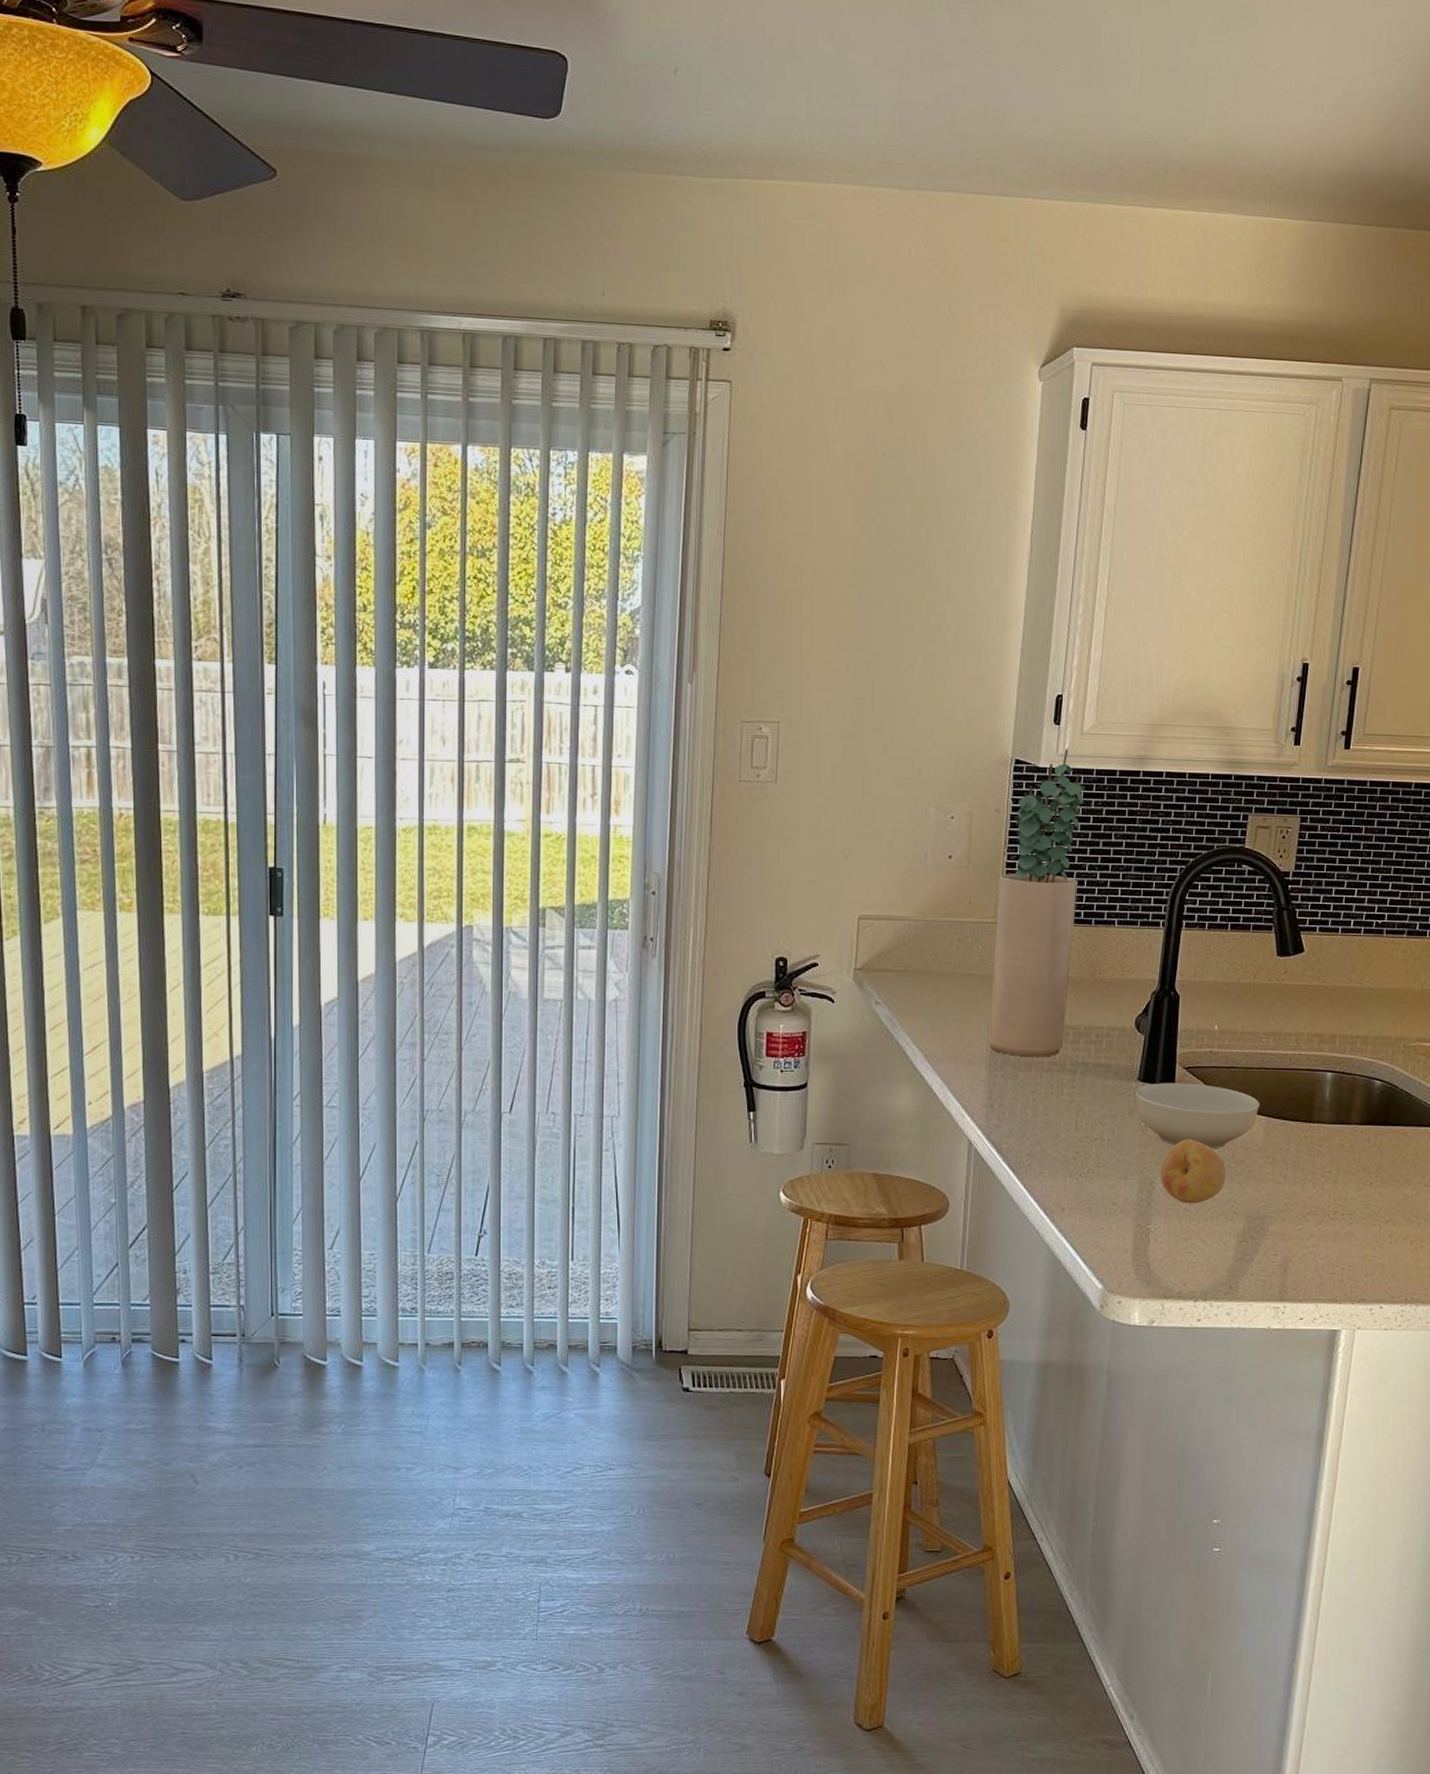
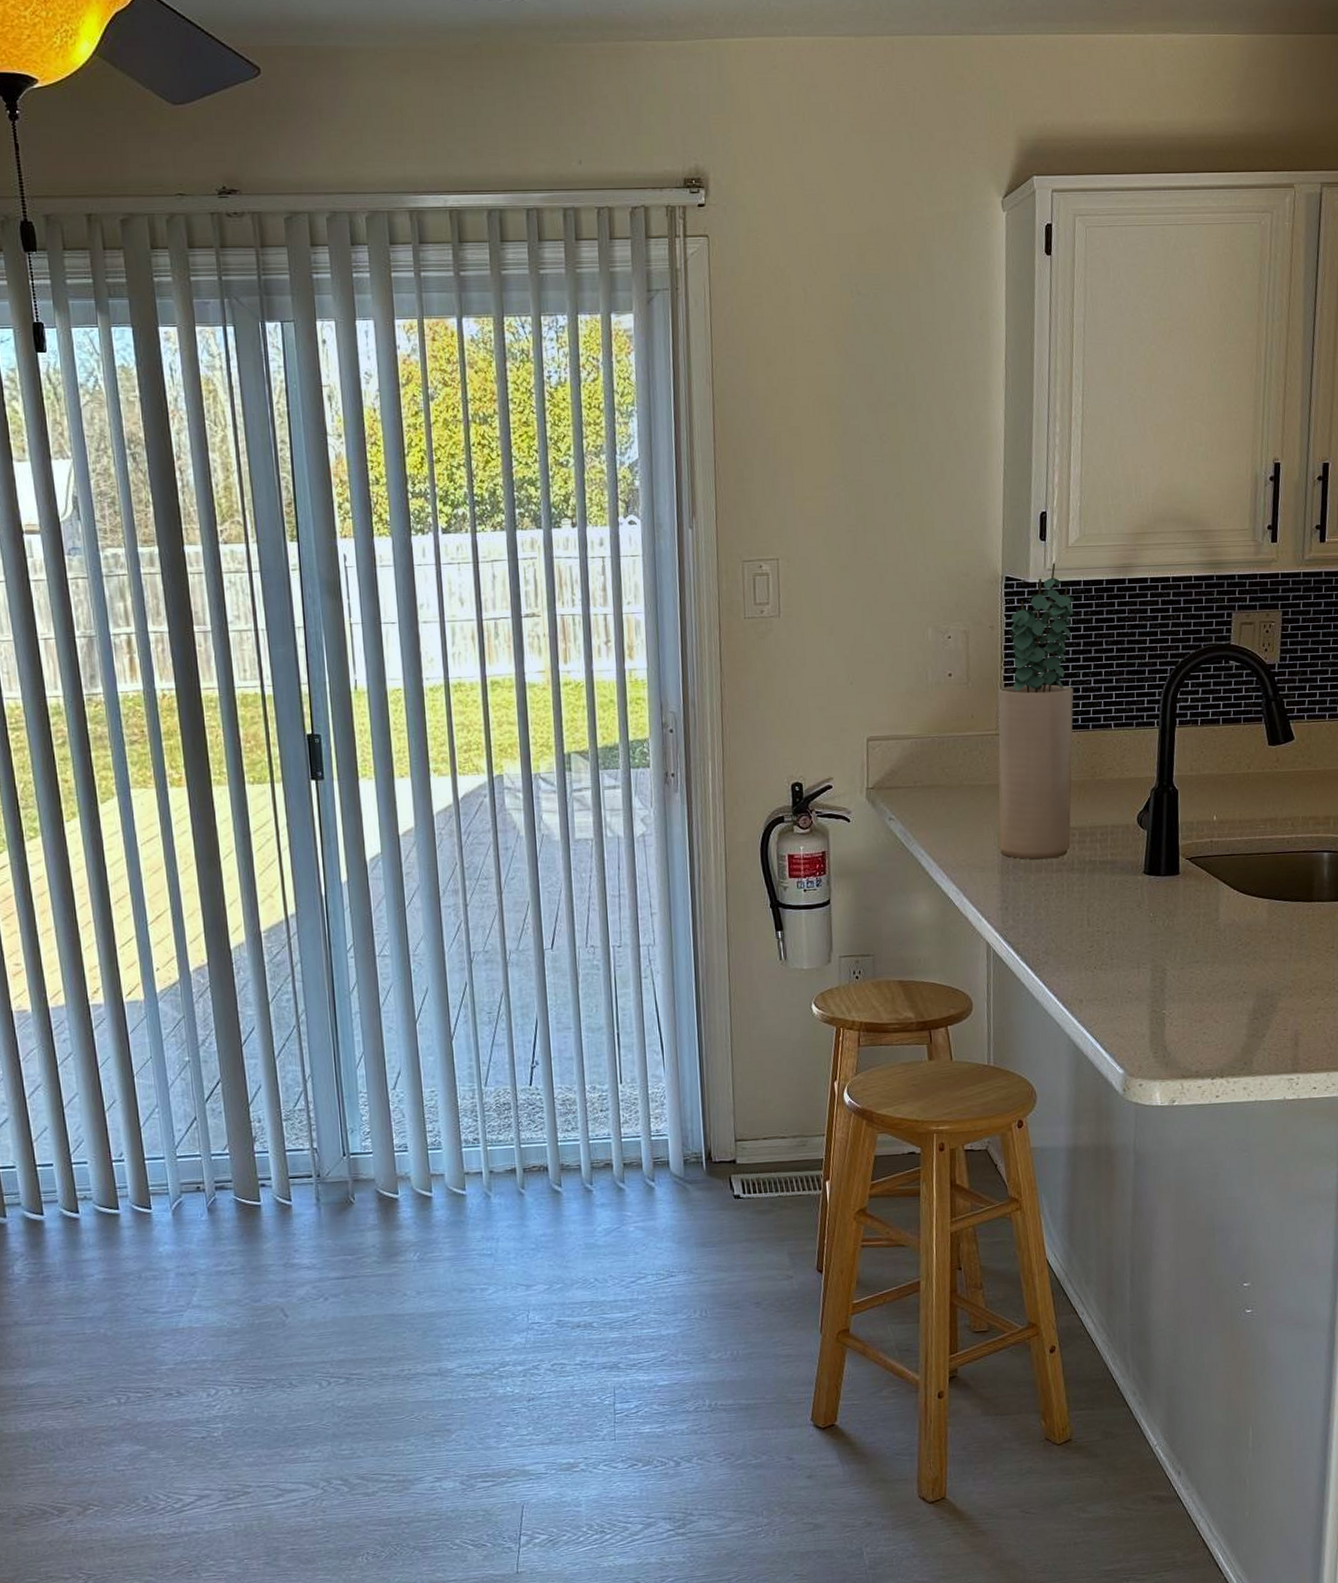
bowl: present [1135,1083,1260,1149] -> none [1141,872,1262,934]
fruit: present [1160,1139,1226,1204] -> none [1170,925,1234,988]

